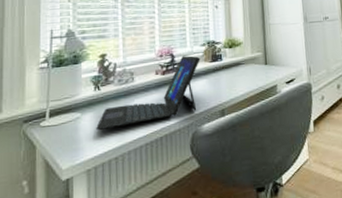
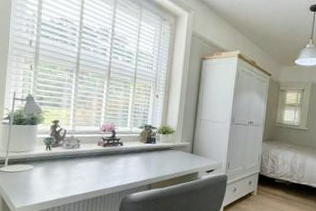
laptop: present [96,55,201,130] -> none [45,134,137,183]

